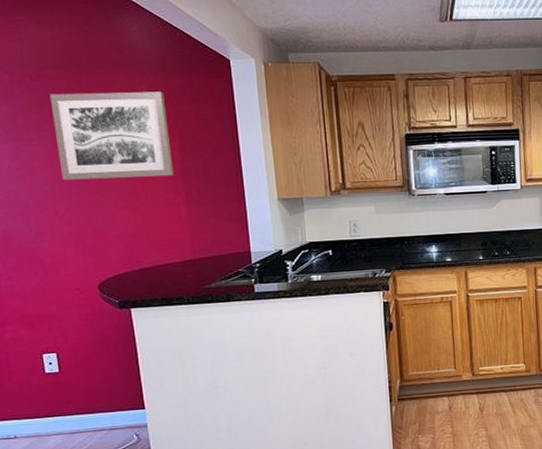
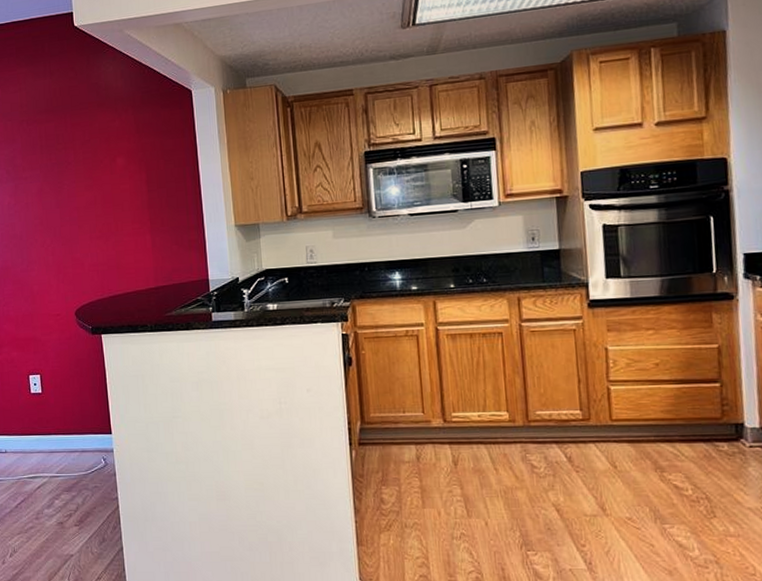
wall art: present [49,91,174,181] -> none [41,126,141,214]

